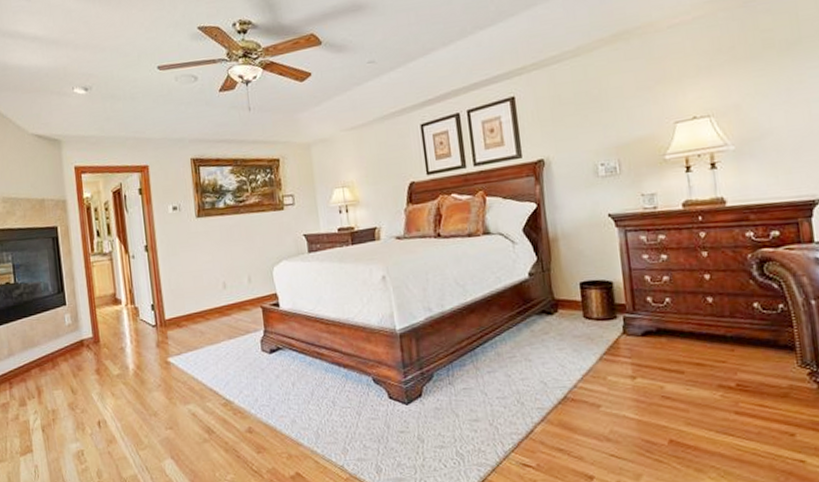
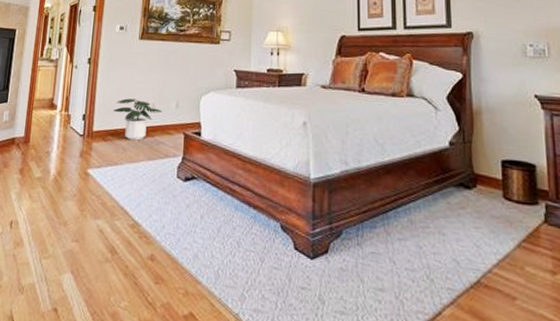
potted plant: none [183,280,235,323] -> present [113,98,163,141]

